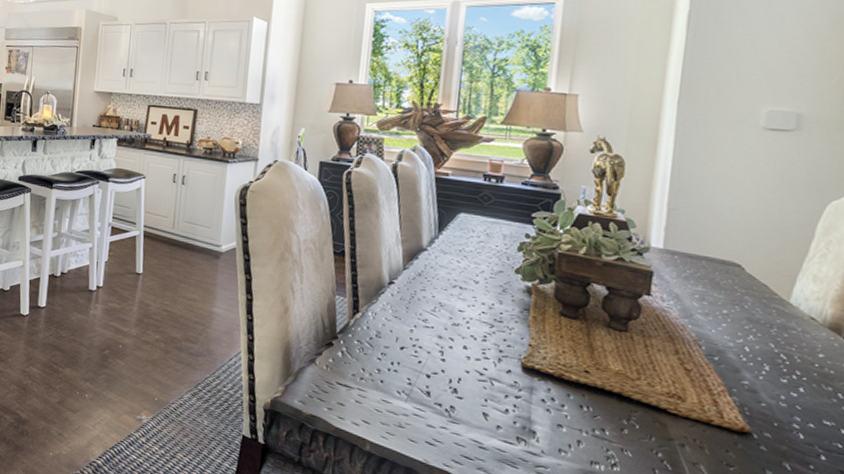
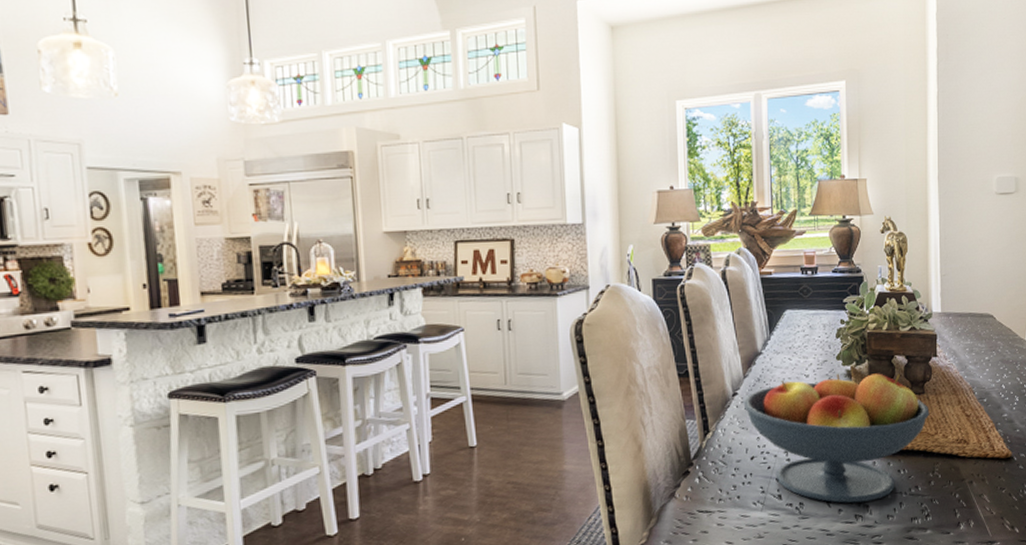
fruit bowl: none [399,281,632,429] -> present [743,373,930,503]

